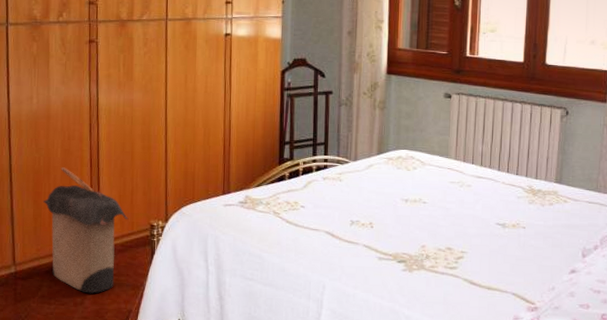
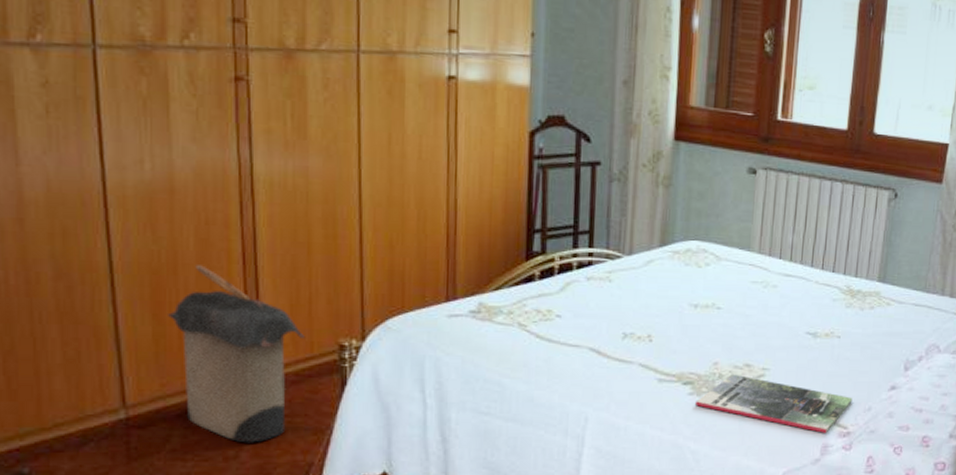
magazine: none [407,255,538,307] -> present [694,374,853,433]

